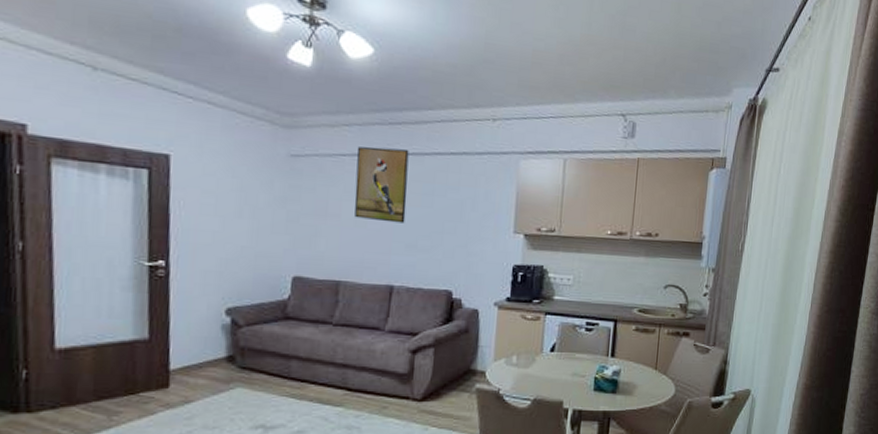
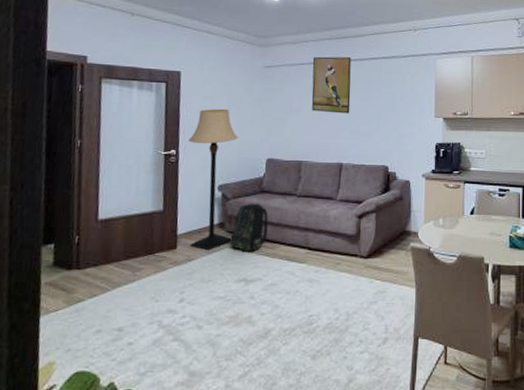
lamp: none [183,207,253,391] -> present [188,108,238,251]
backpack: none [242,332,295,393] -> present [230,203,269,253]

